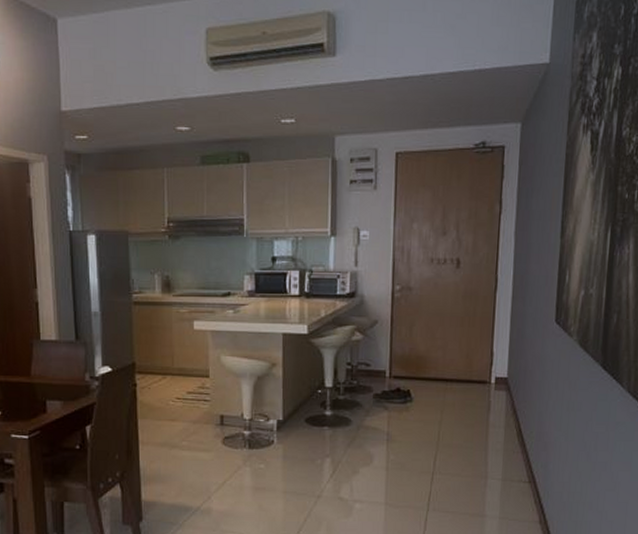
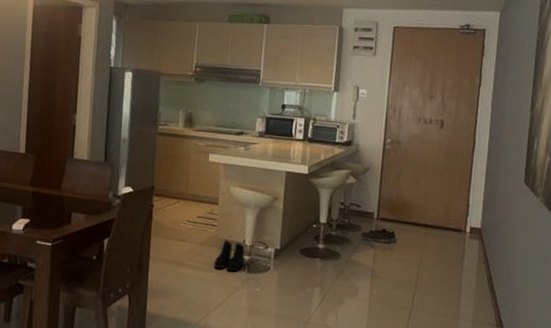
boots: none [210,417,245,448] -> present [213,241,245,271]

